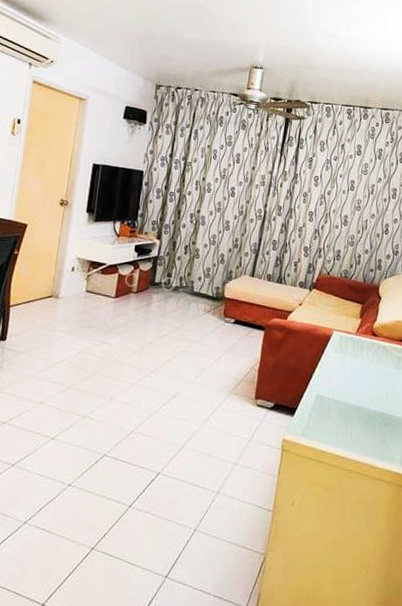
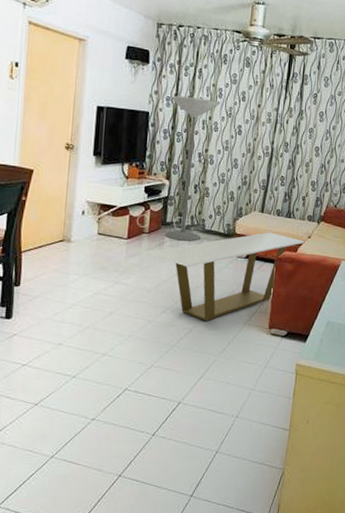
coffee table: none [134,297,296,388] -> present [147,232,305,322]
floor lamp: none [152,155,215,303] -> present [164,95,220,241]

